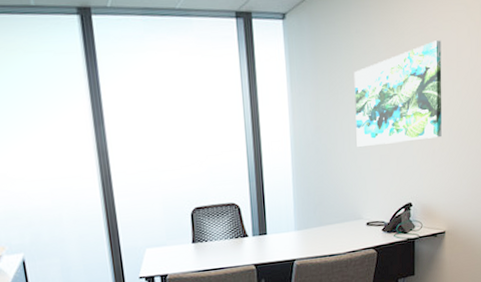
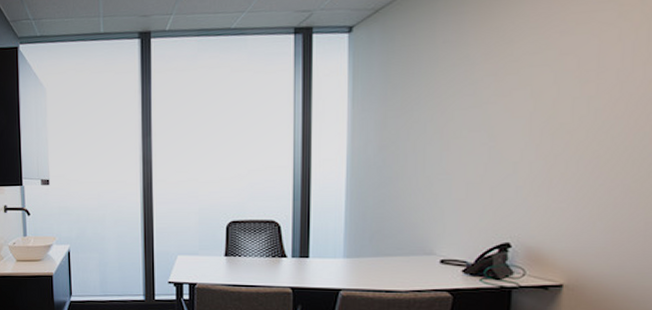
wall art: present [354,40,442,148] -> none [434,47,572,173]

